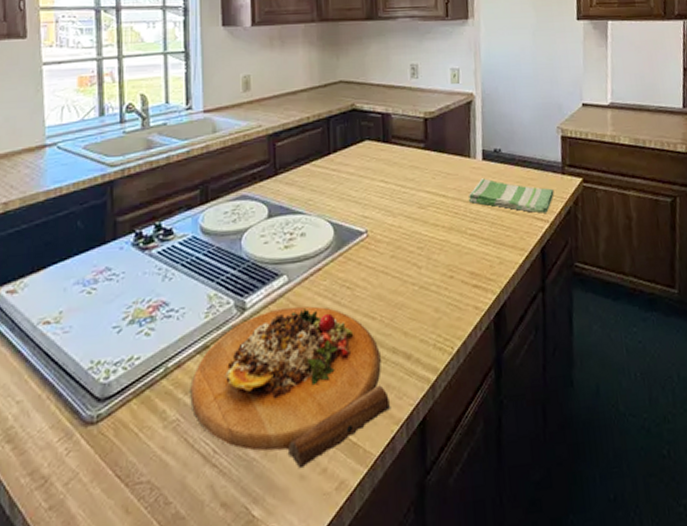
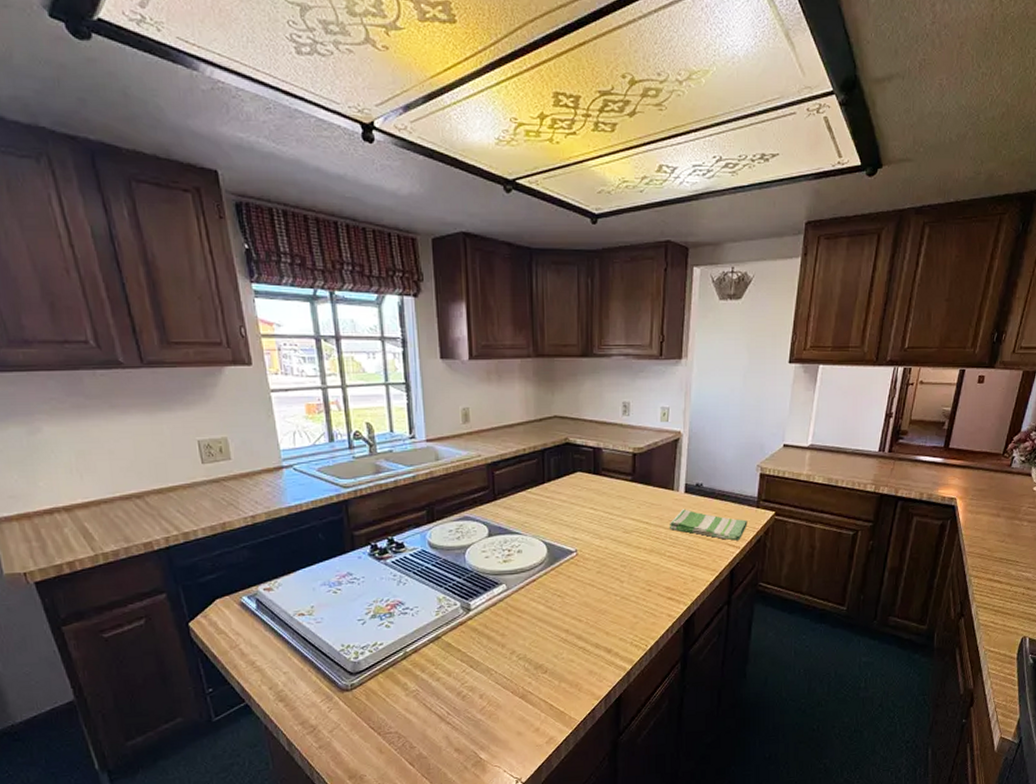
cutting board: present [190,306,391,469] -> none [426,609,593,728]

